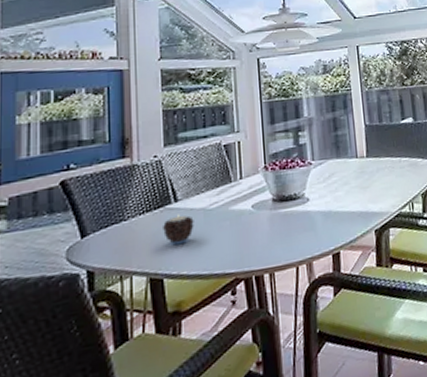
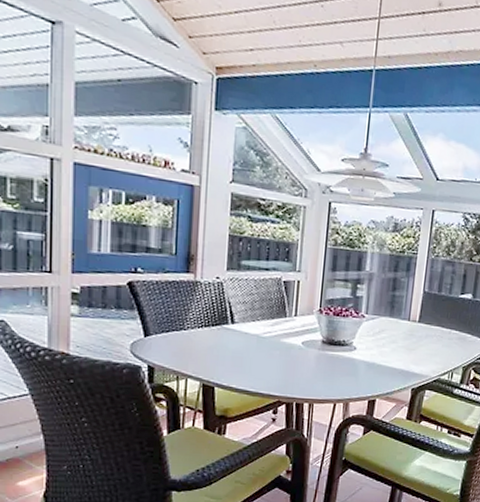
candle: present [163,214,194,246] -> none [218,334,247,362]

